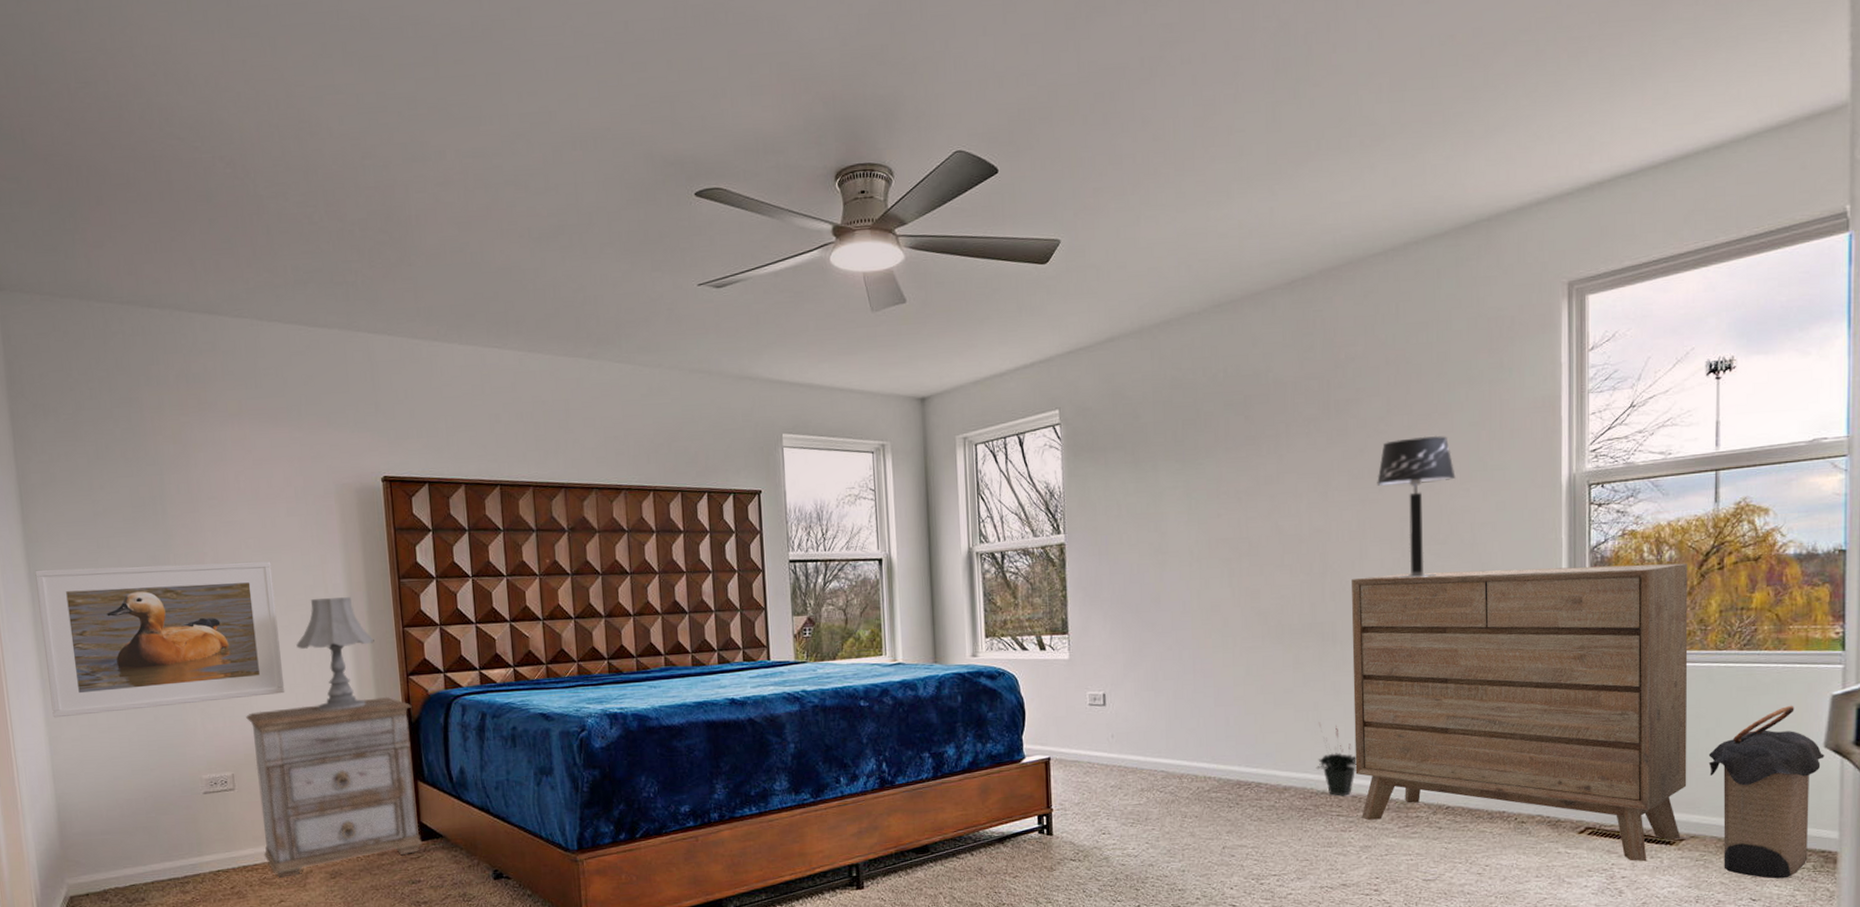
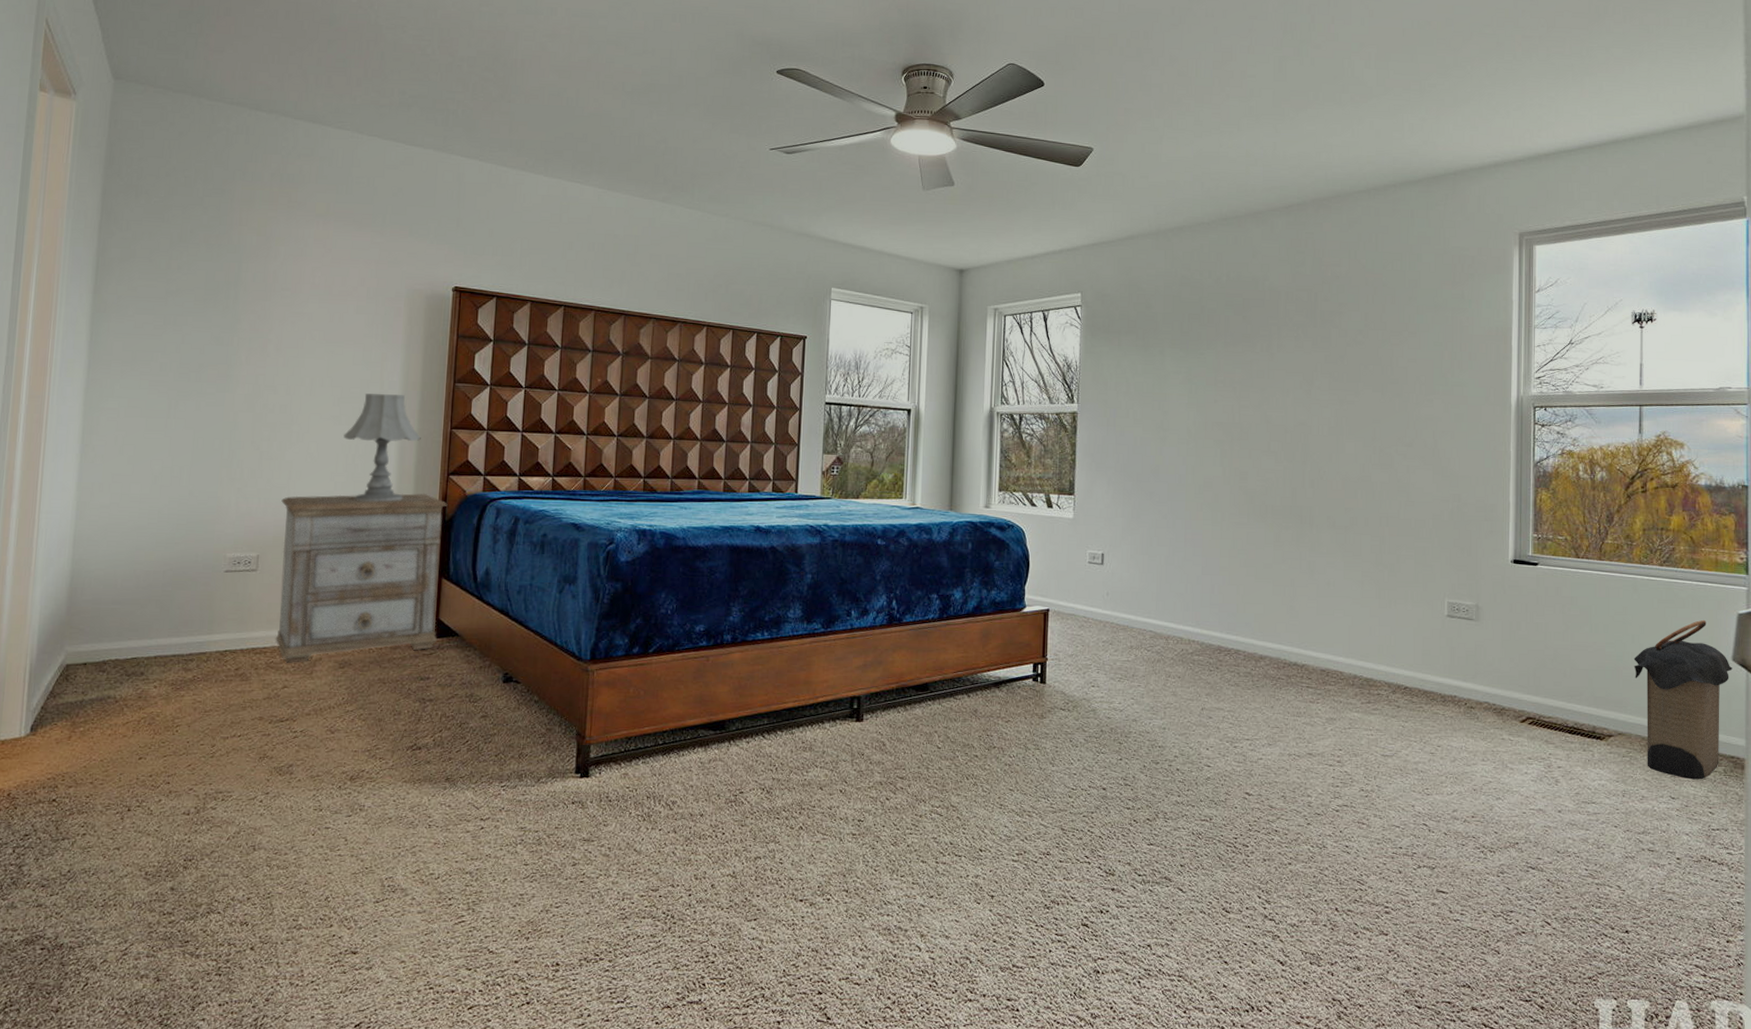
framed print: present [35,561,285,718] -> none [86,339,333,484]
potted plant: present [1316,722,1357,796] -> none [1289,598,1326,669]
dresser: present [1351,563,1688,862] -> none [1325,469,1616,754]
table lamp: present [1377,435,1456,579] -> none [1354,350,1421,475]

